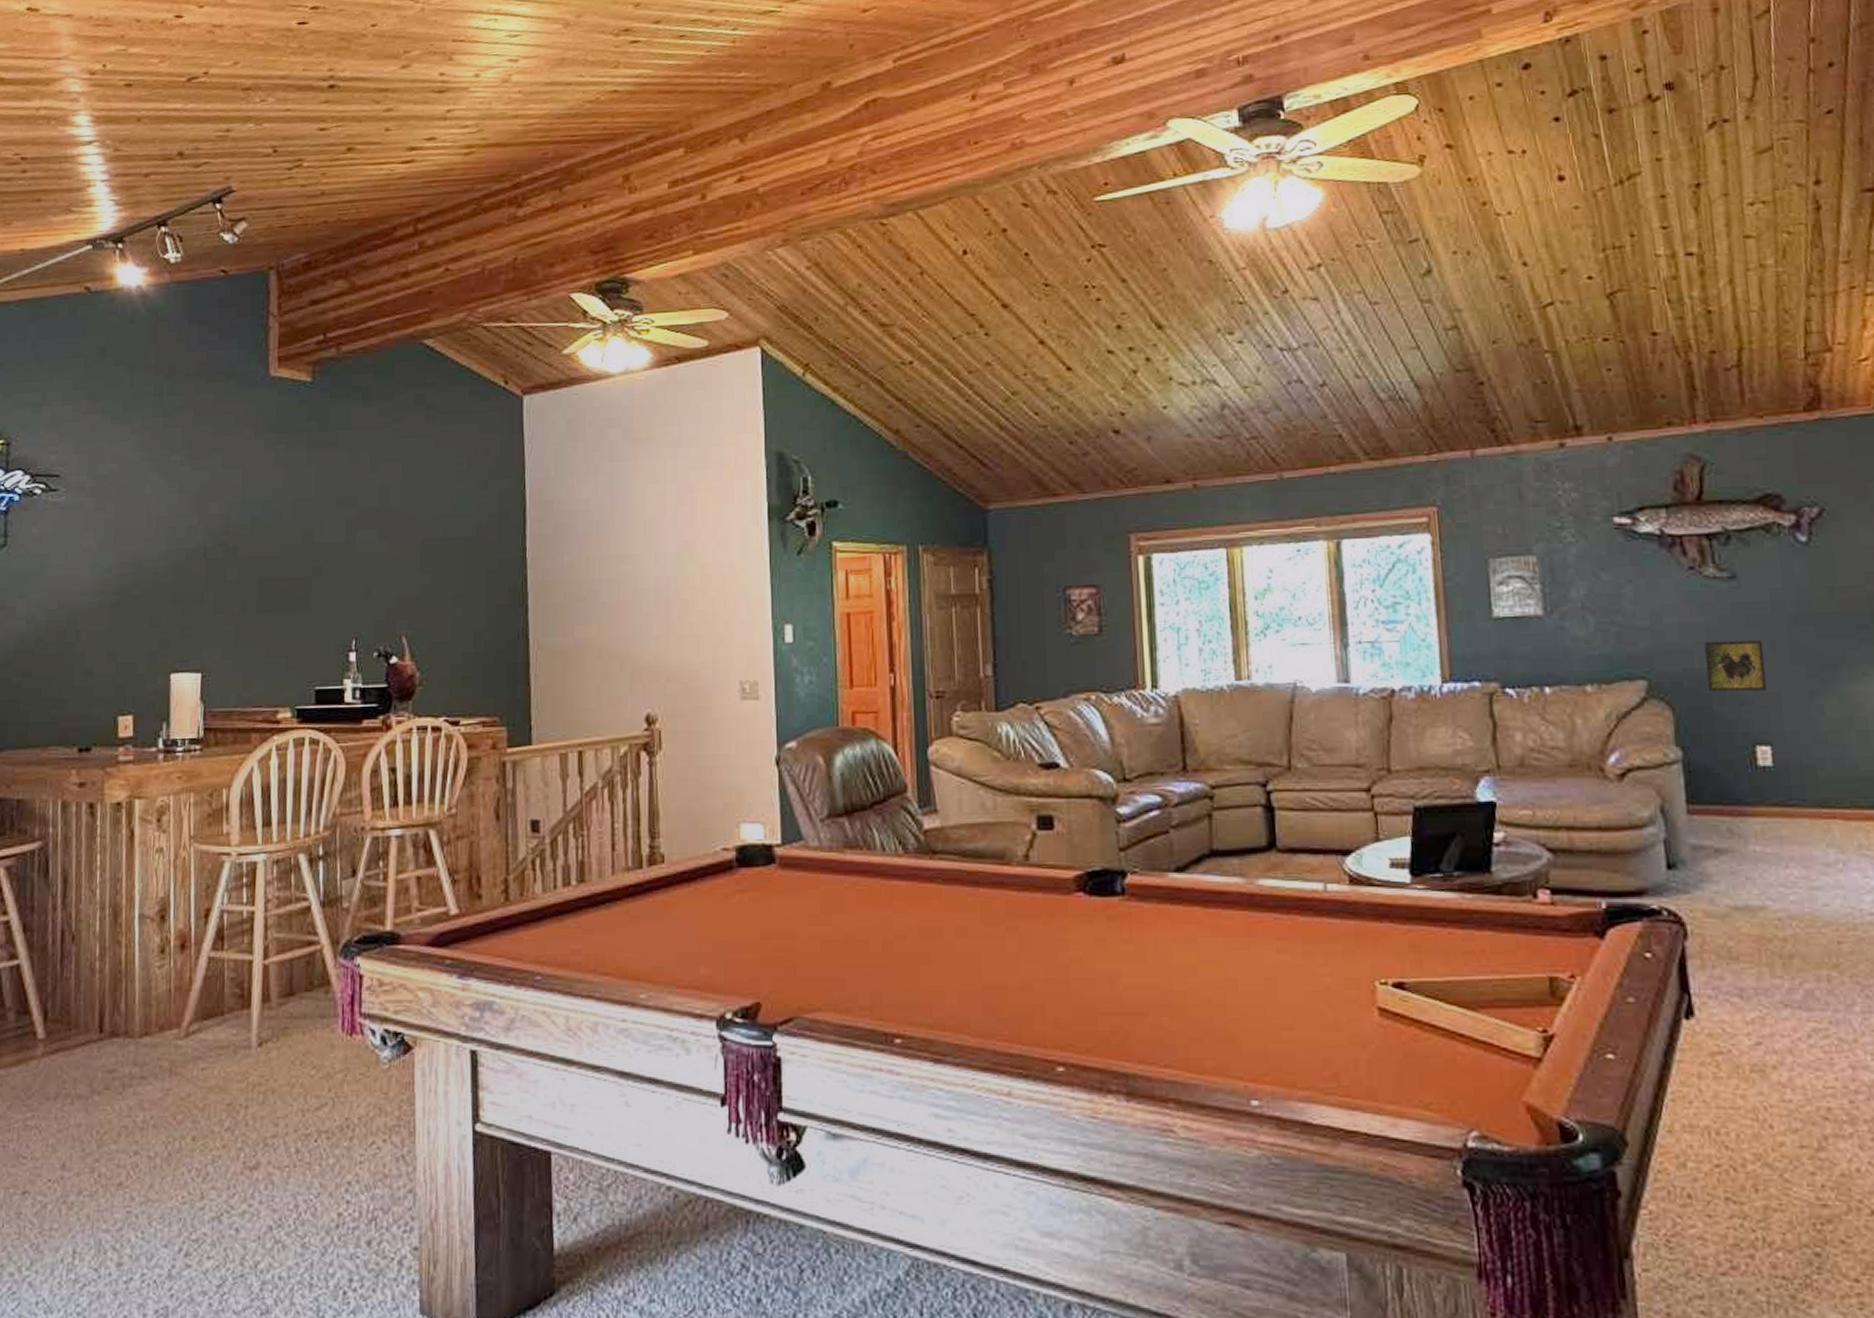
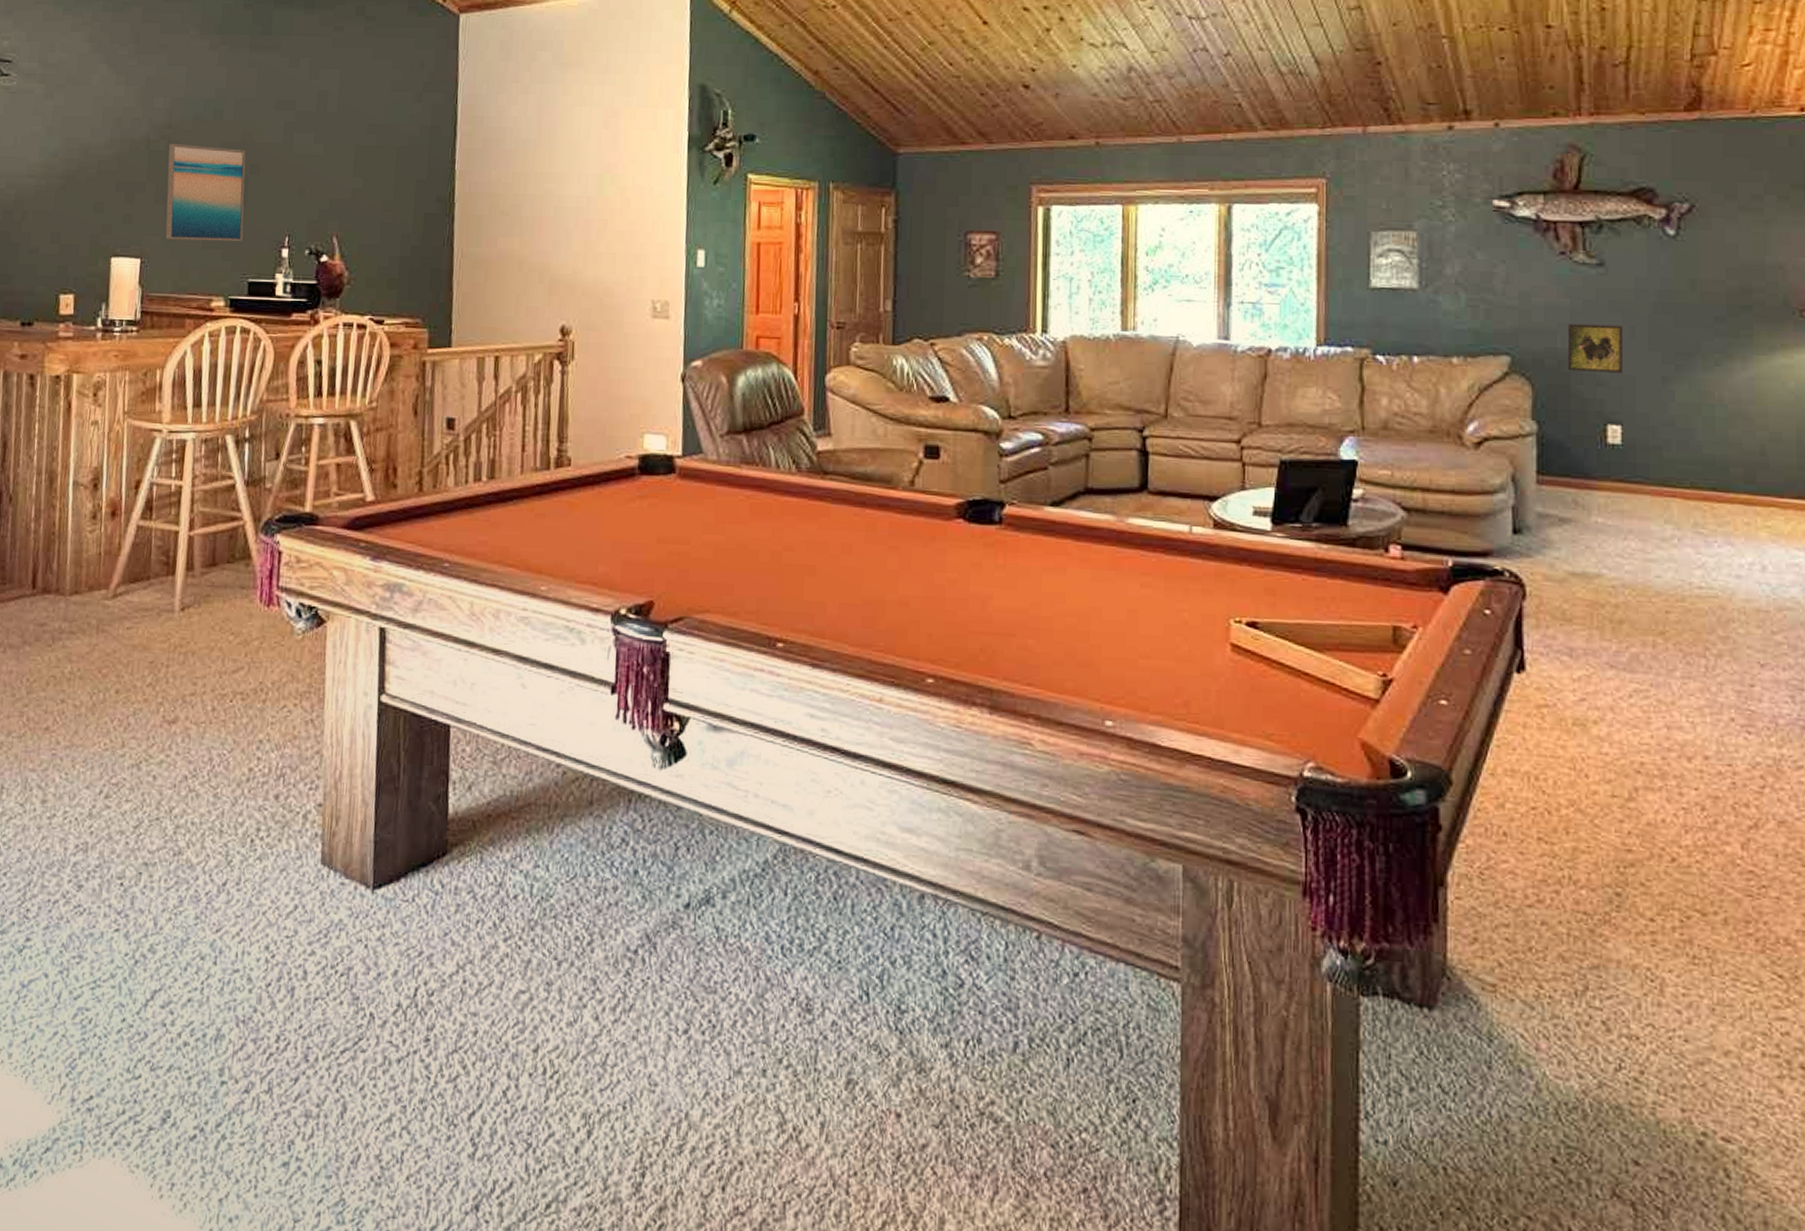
wall art: none [226,550,308,651] -> present [165,144,246,242]

